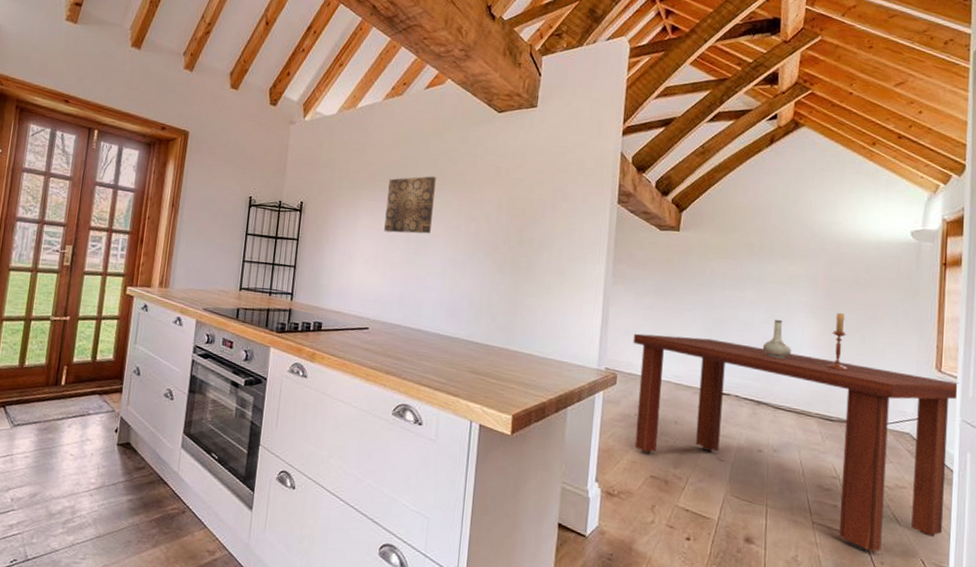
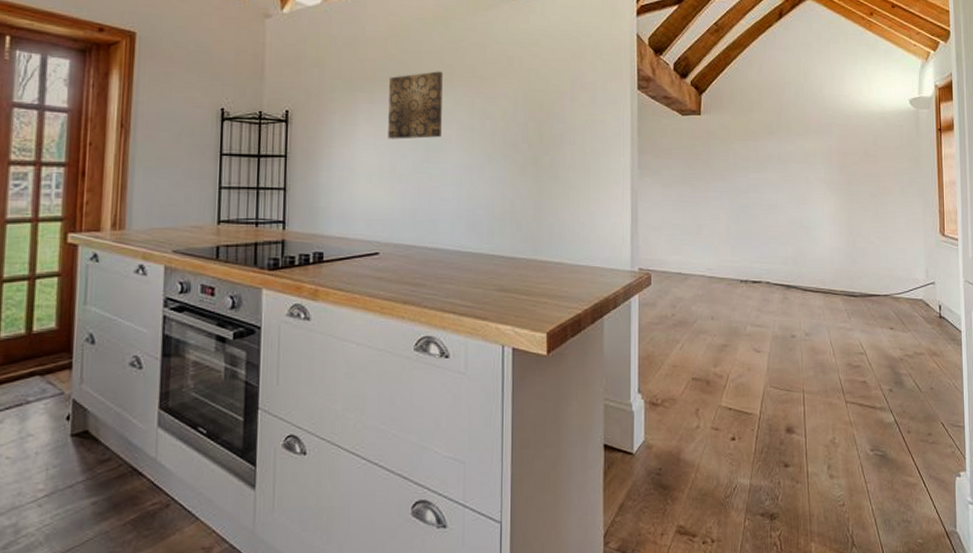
dining table: present [633,333,959,552] -> none [664,226,960,424]
vase: present [762,320,792,359] -> none [787,200,814,239]
candlestick: present [827,312,848,371] -> none [847,186,866,245]

